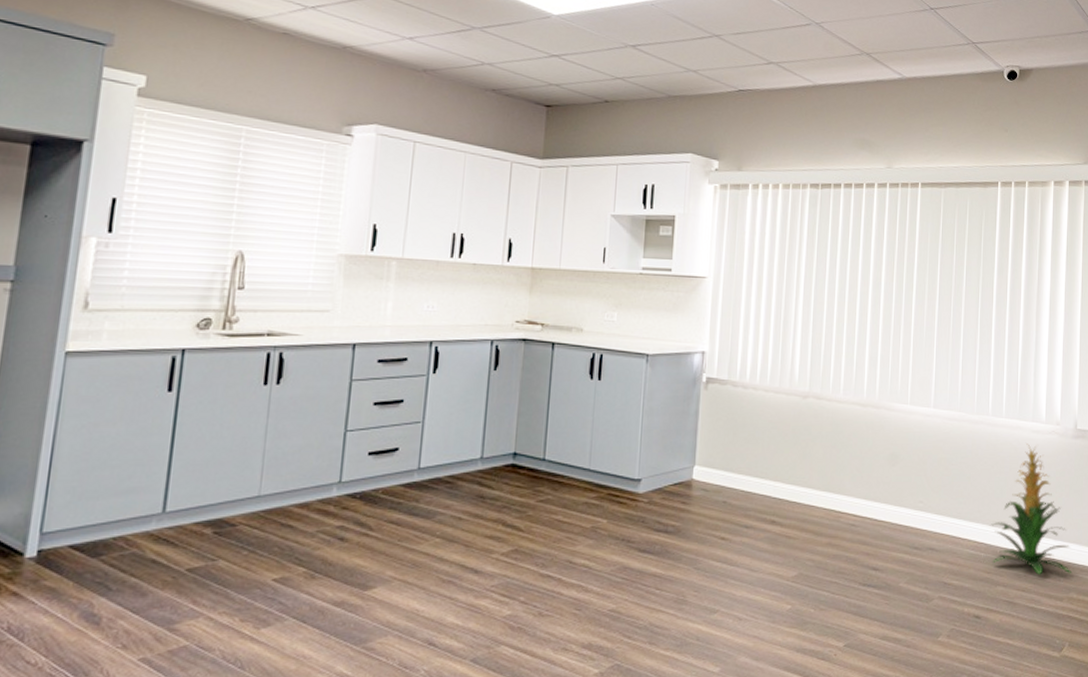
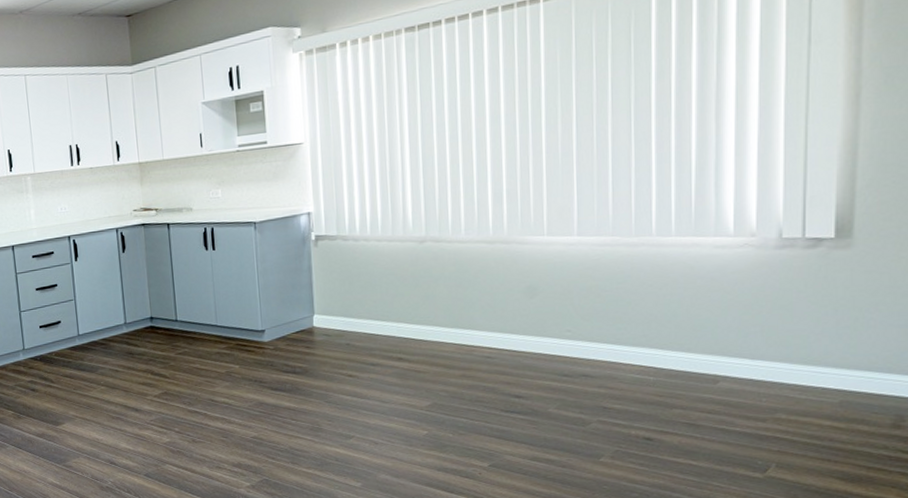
indoor plant: present [990,444,1071,575] -> none [660,261,778,396]

